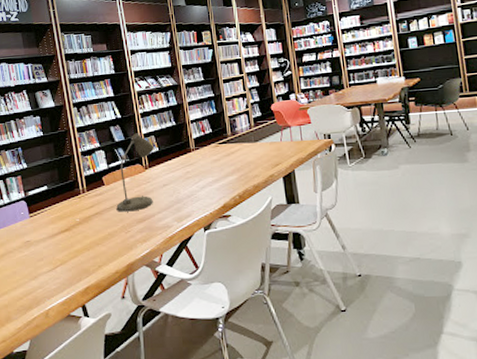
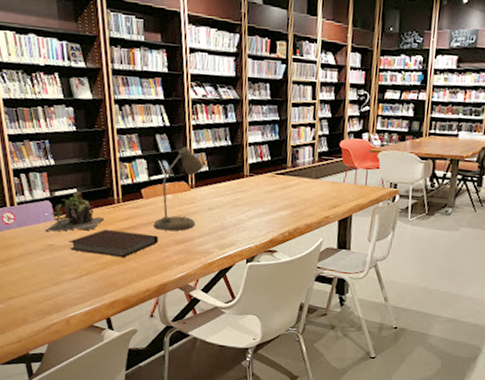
plant: none [22,188,73,229] -> present [45,191,105,232]
notebook: none [43,217,122,244] -> present [68,229,158,257]

